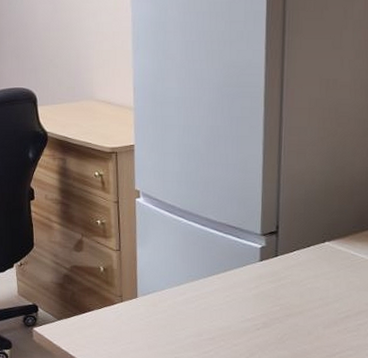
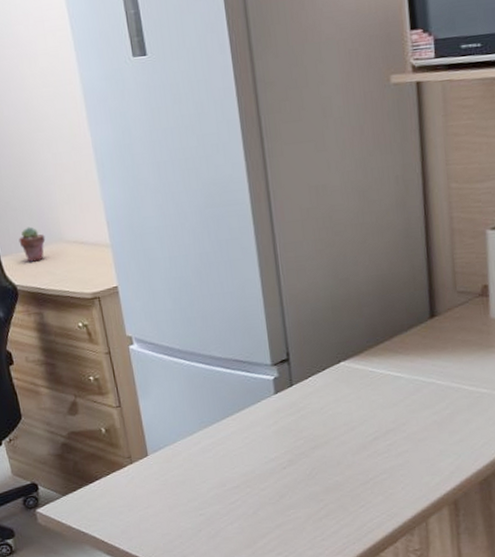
potted succulent: none [55,83,79,114] -> present [18,226,46,262]

